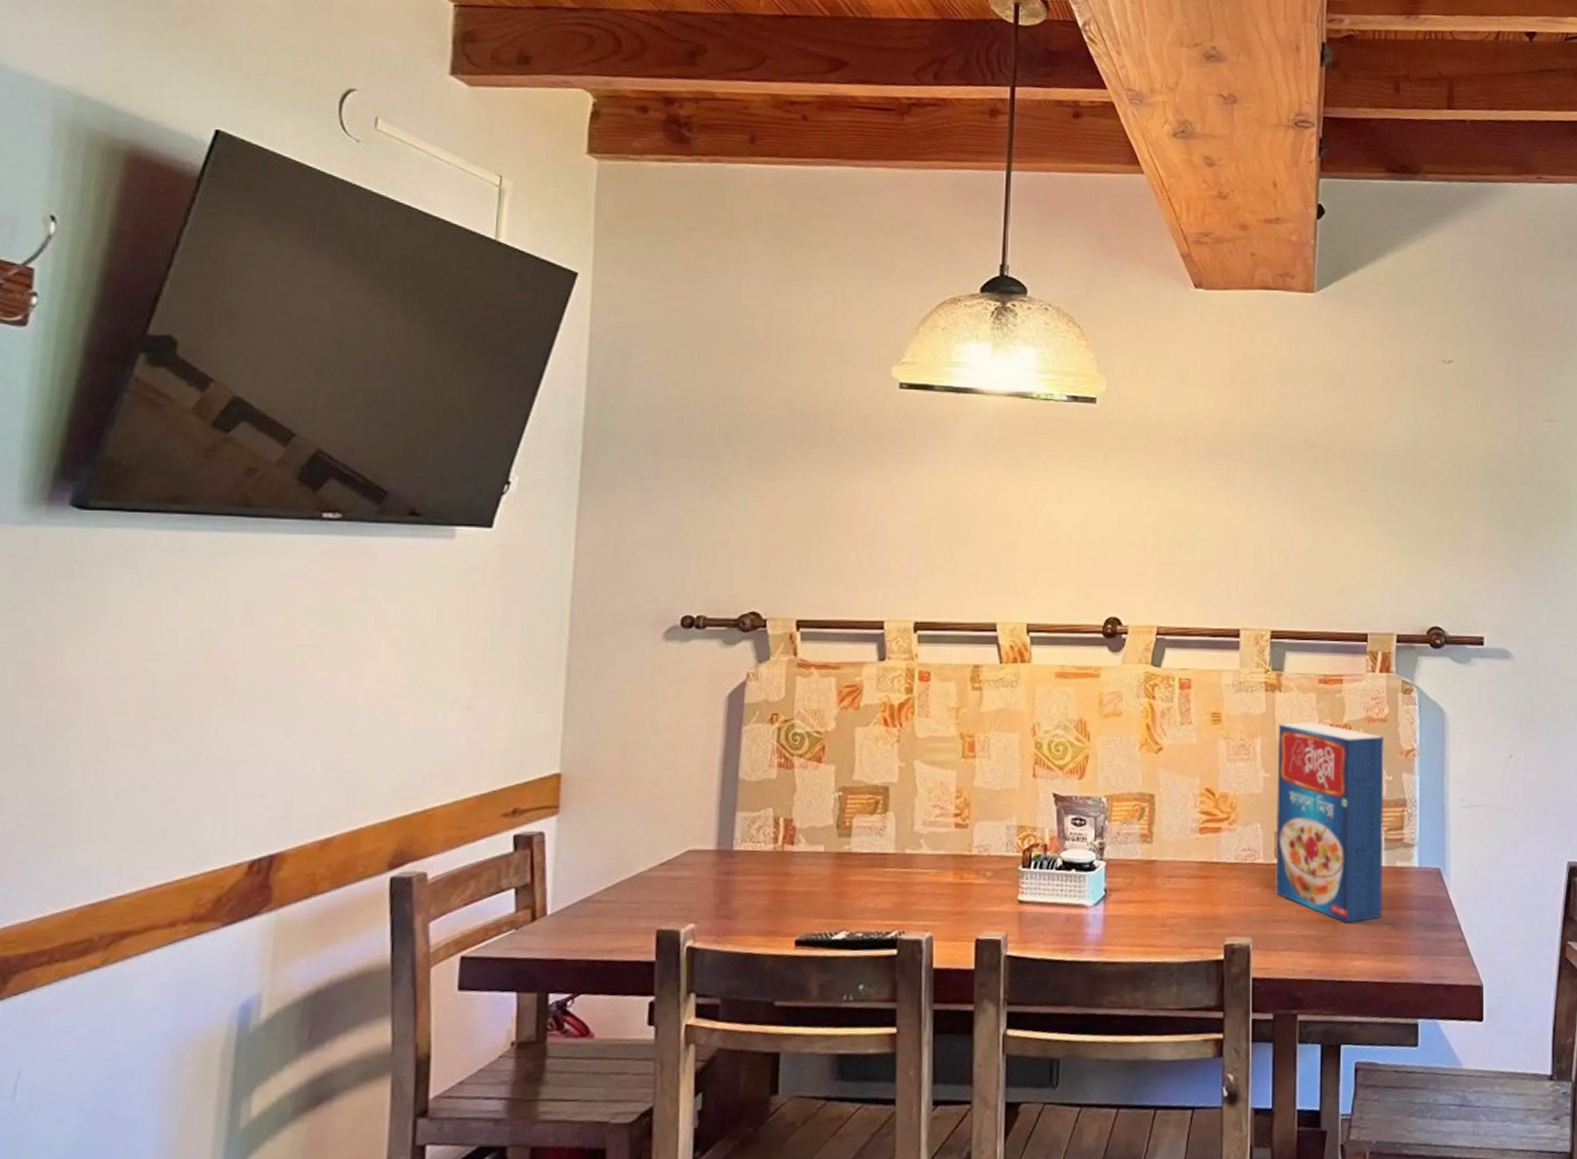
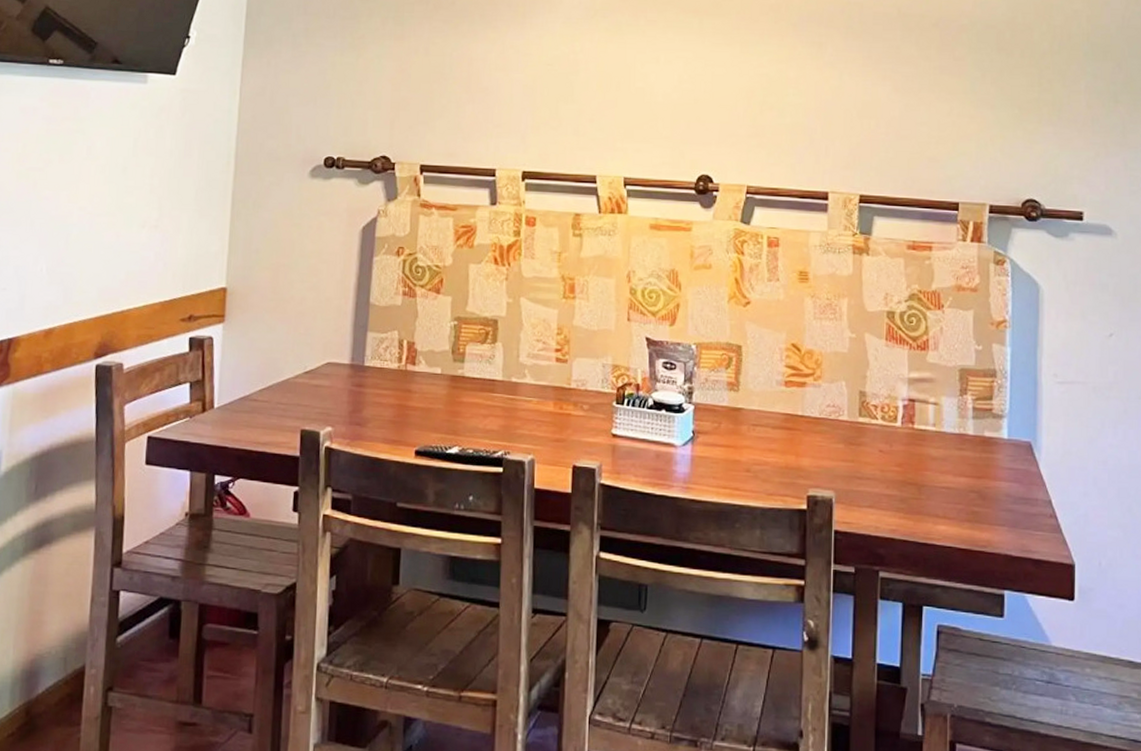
cereal box: present [1276,722,1385,924] -> none [859,286,975,488]

